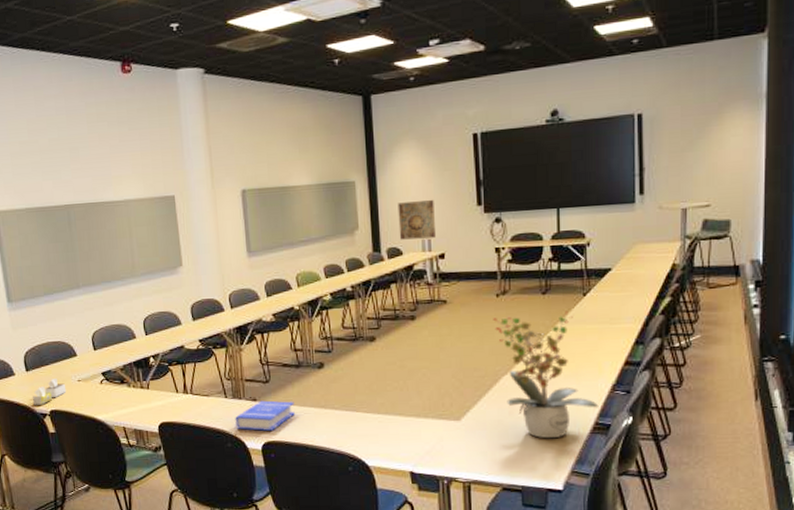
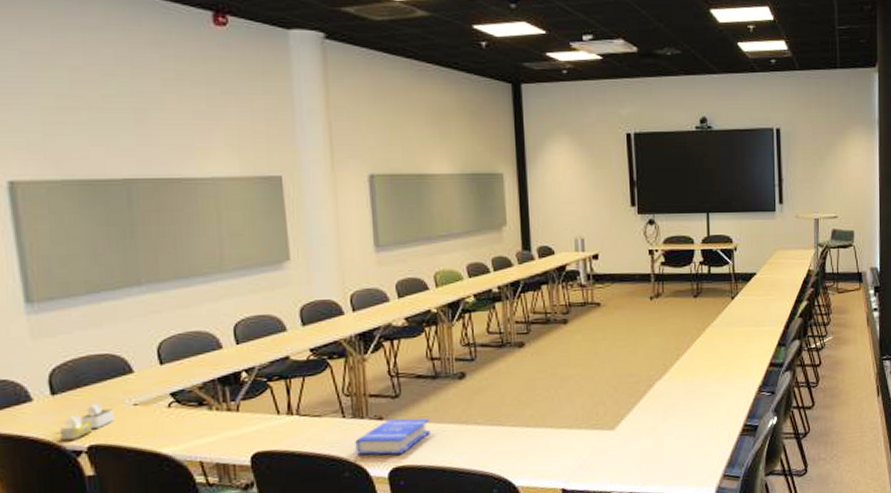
wall art: present [398,199,435,240] -> none [549,197,589,238]
potted plant: present [493,310,599,439] -> none [647,313,747,444]

